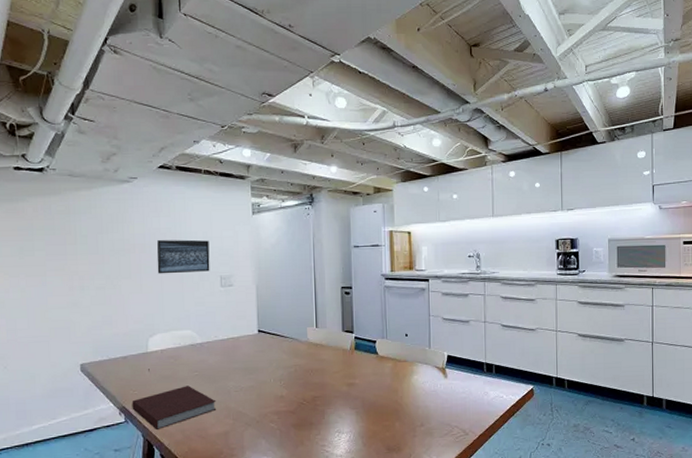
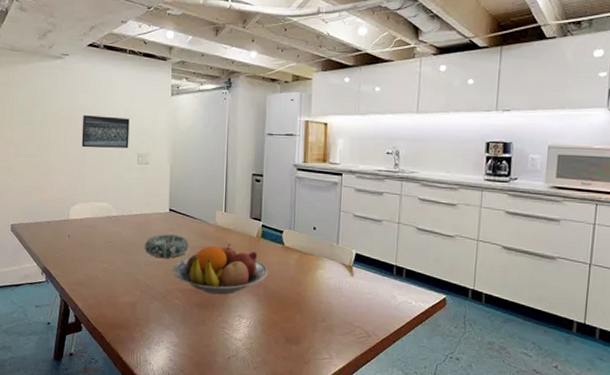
notebook: present [132,386,217,431] -> none [52,254,127,293]
decorative bowl: none [233,356,281,382] -> present [144,234,189,258]
fruit bowl: none [265,358,364,413] -> present [172,243,268,295]

